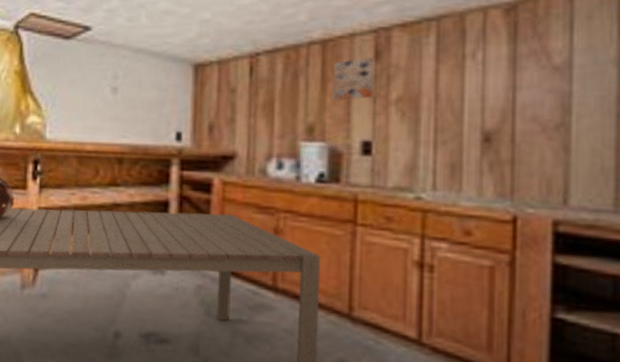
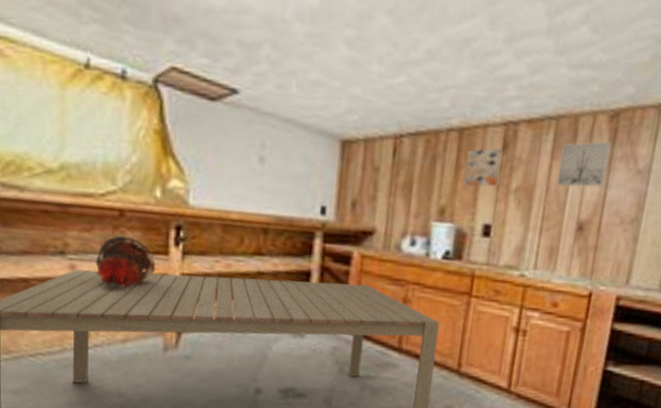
wall art: none [447,38,512,93] -> present [556,141,611,188]

